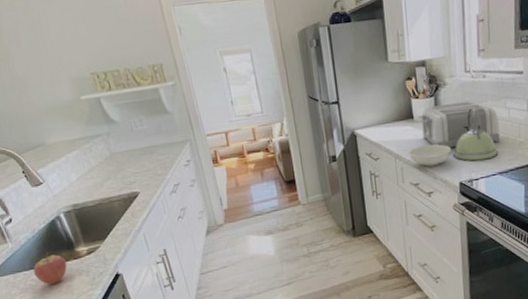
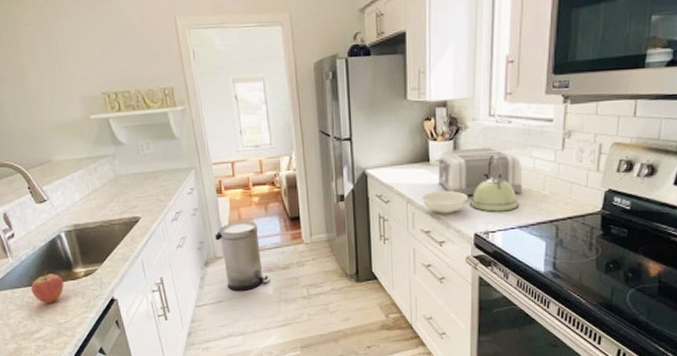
pedal bin: none [214,187,271,257] -> present [215,221,270,292]

